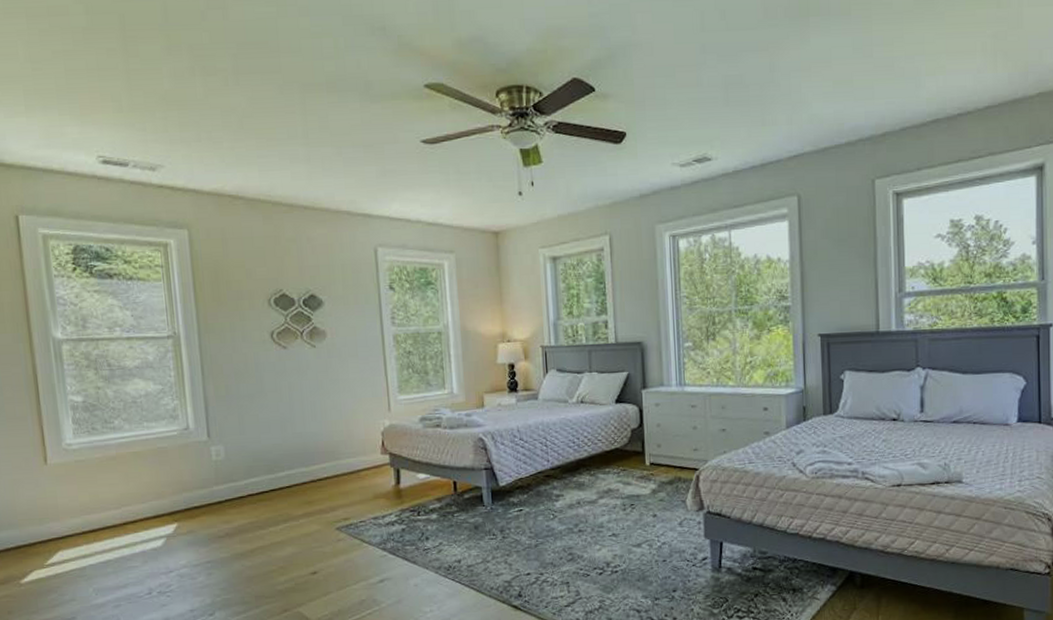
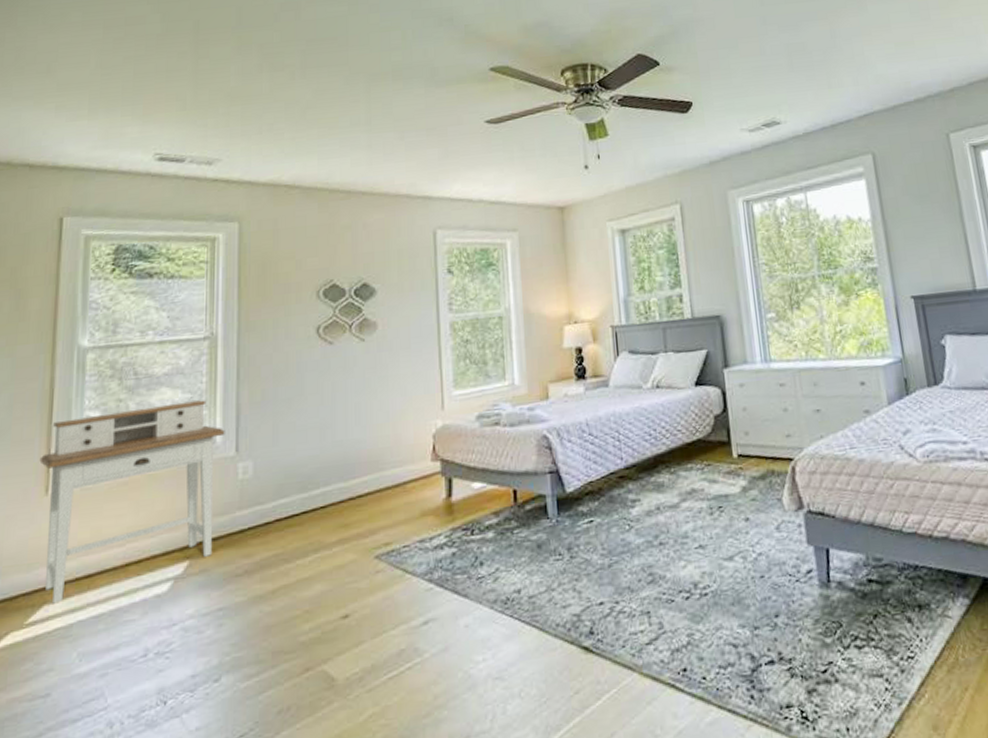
desk: none [34,391,197,551] -> present [39,400,225,604]

